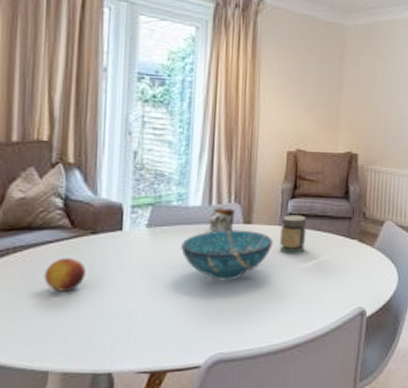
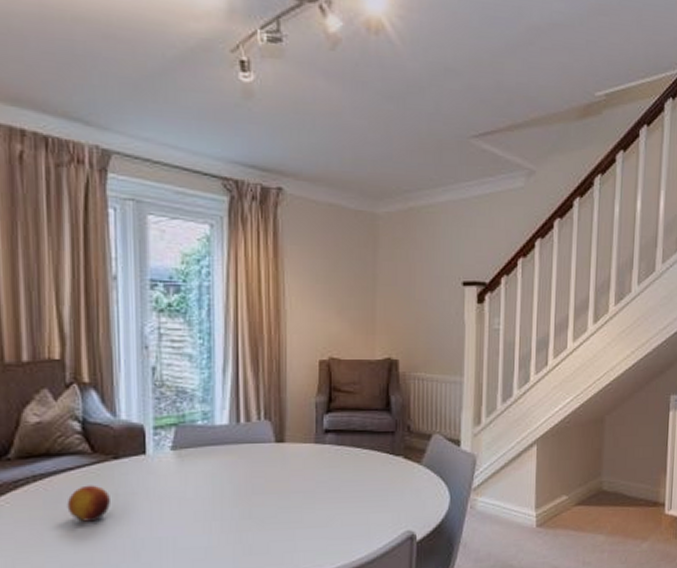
decorative bowl: present [181,230,273,281] -> none [210,449,309,506]
mug: present [208,207,235,232] -> none [238,425,266,453]
jar: present [279,215,307,254] -> none [316,431,345,475]

